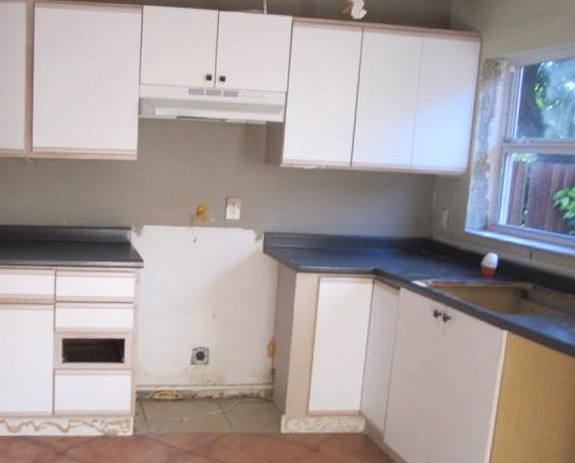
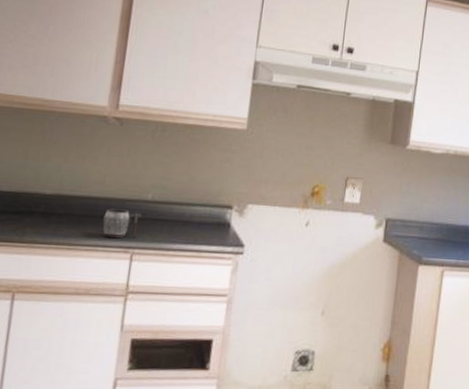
mug: none [31,234,60,259] -> present [102,208,142,239]

